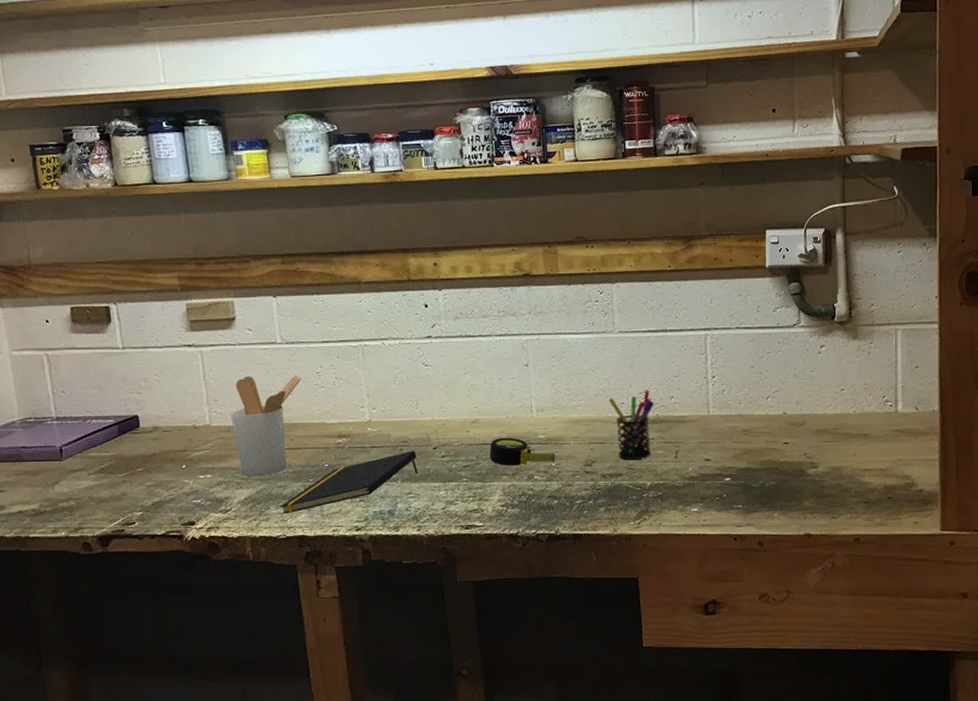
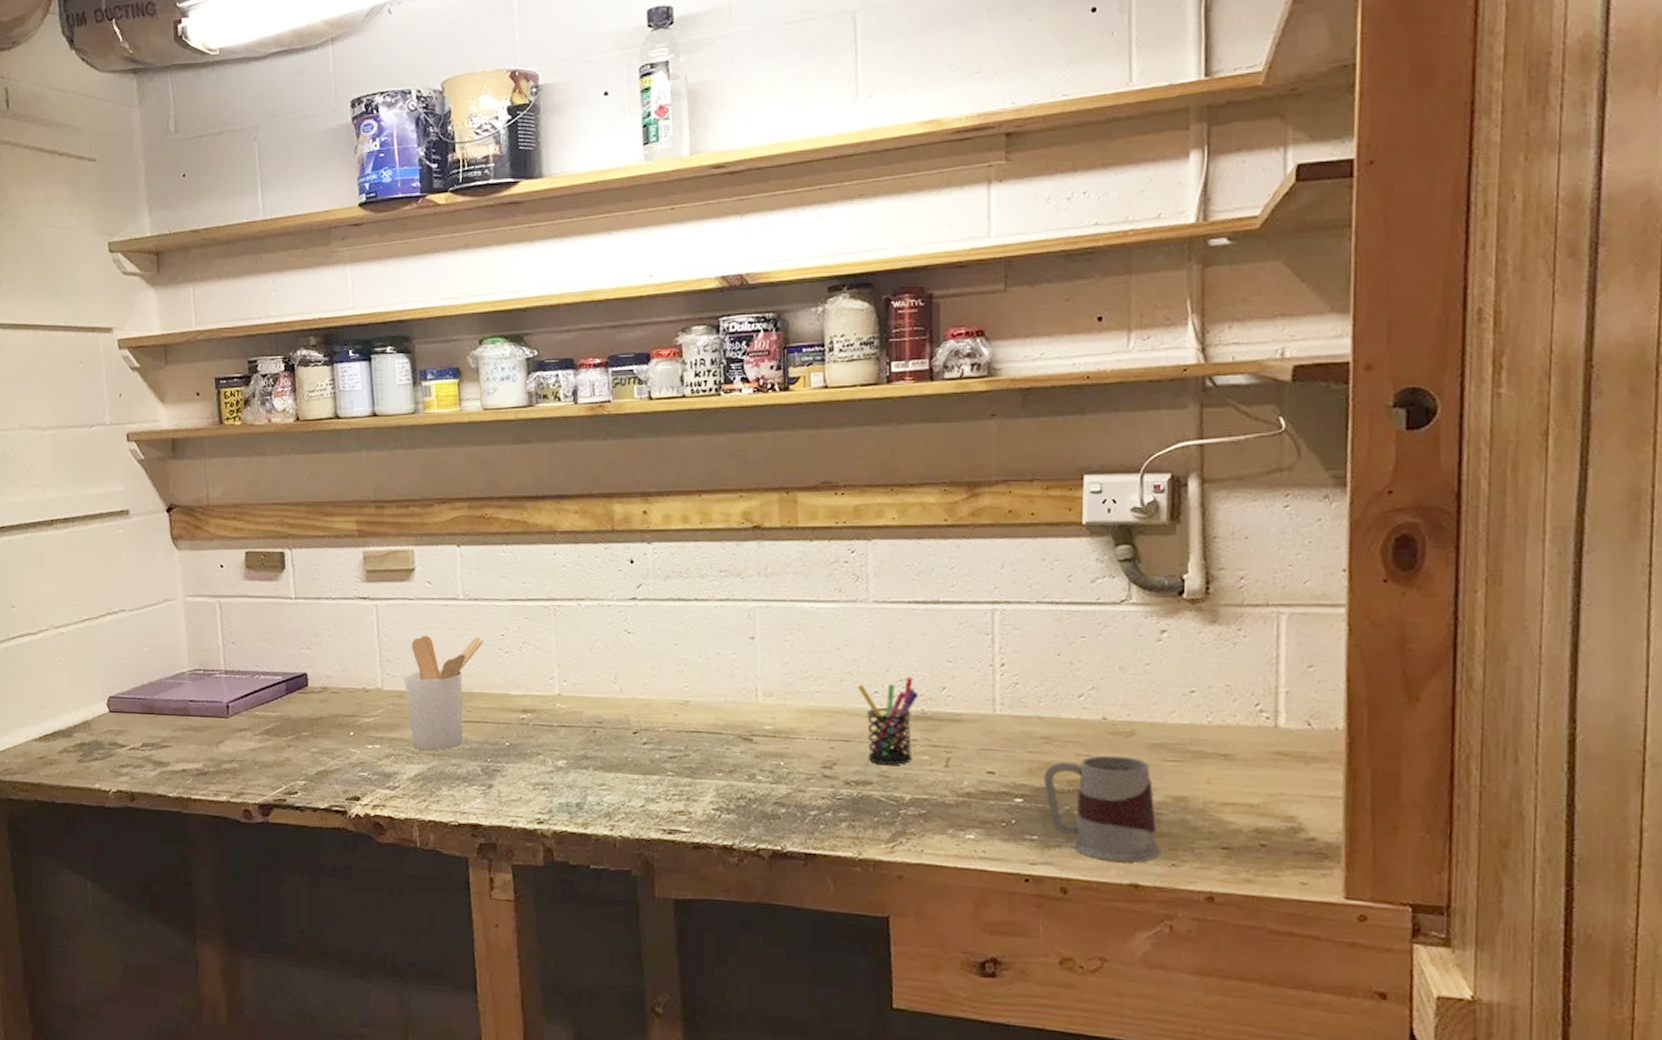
notepad: present [280,450,418,514] -> none [453,733,613,797]
tape measure: present [490,437,556,466] -> none [702,725,785,762]
mug: none [745,440,825,519] -> present [1044,755,1161,862]

